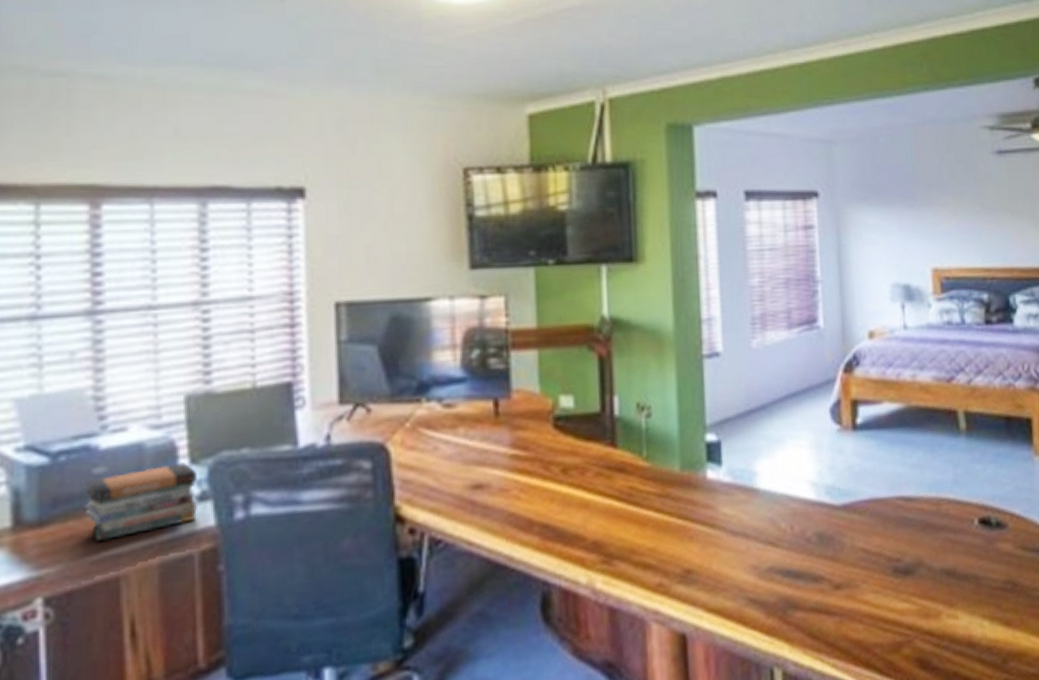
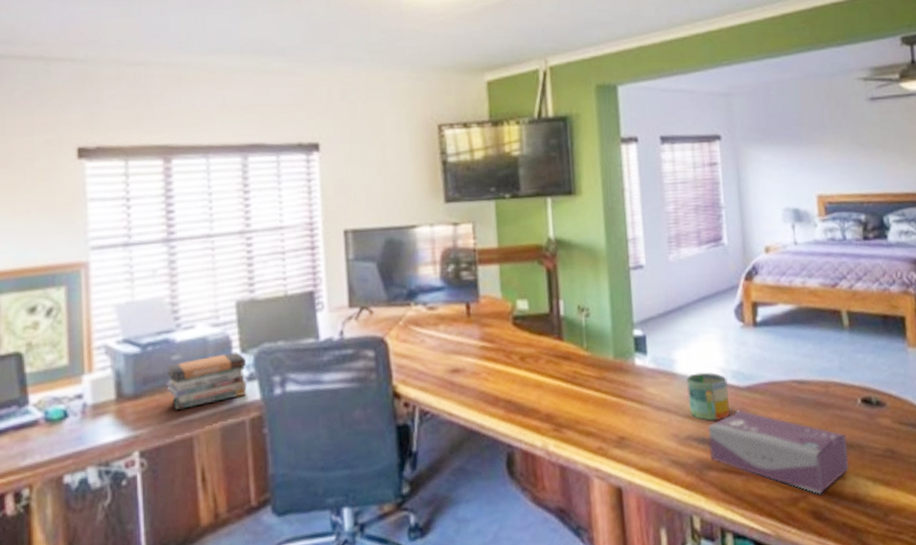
mug: none [769,487,823,548] -> present [685,372,731,421]
tissue box: none [795,534,963,638] -> present [708,410,850,494]

